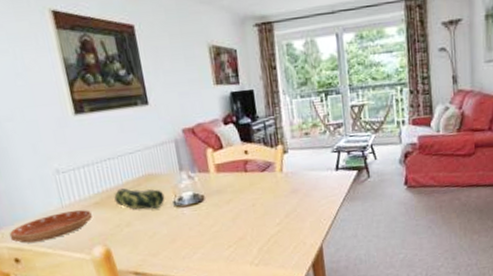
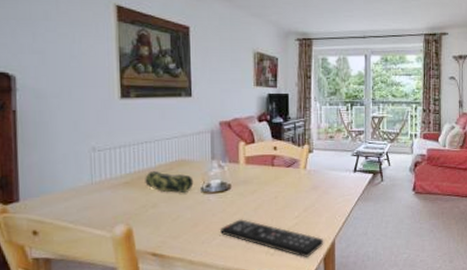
saucer: present [9,210,92,243] -> none [32,187,120,216]
remote control: none [198,231,311,266] -> present [219,219,324,258]

